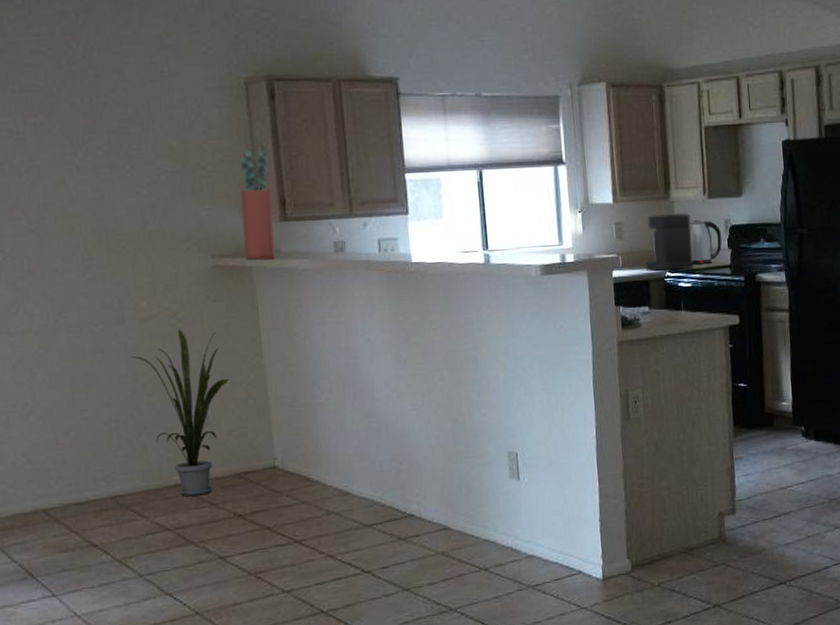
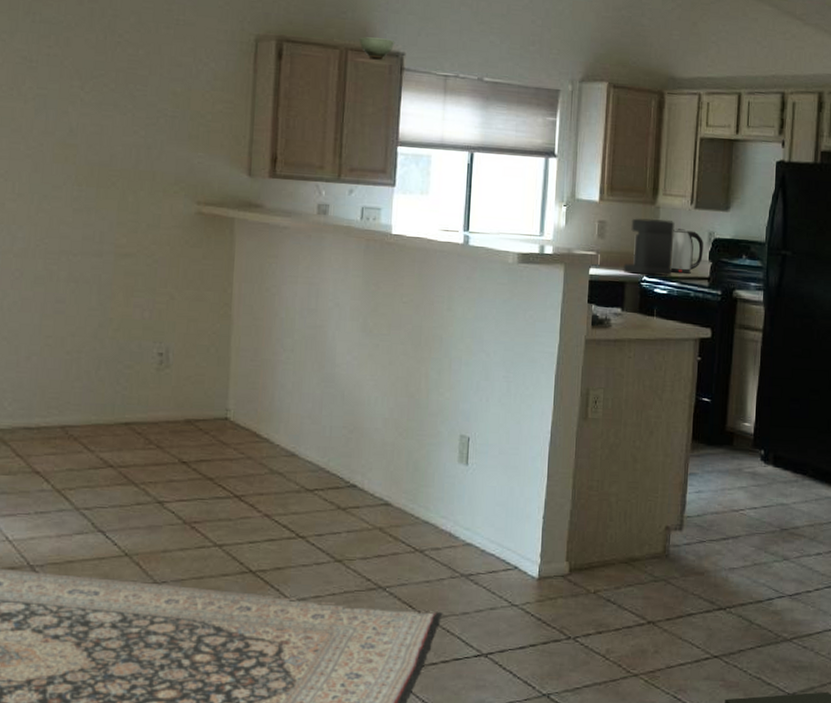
house plant: present [131,329,229,497] -> none [103,269,195,437]
vase: present [240,141,277,261] -> none [228,98,266,215]
bowl: none [350,65,388,88] -> present [359,37,395,60]

